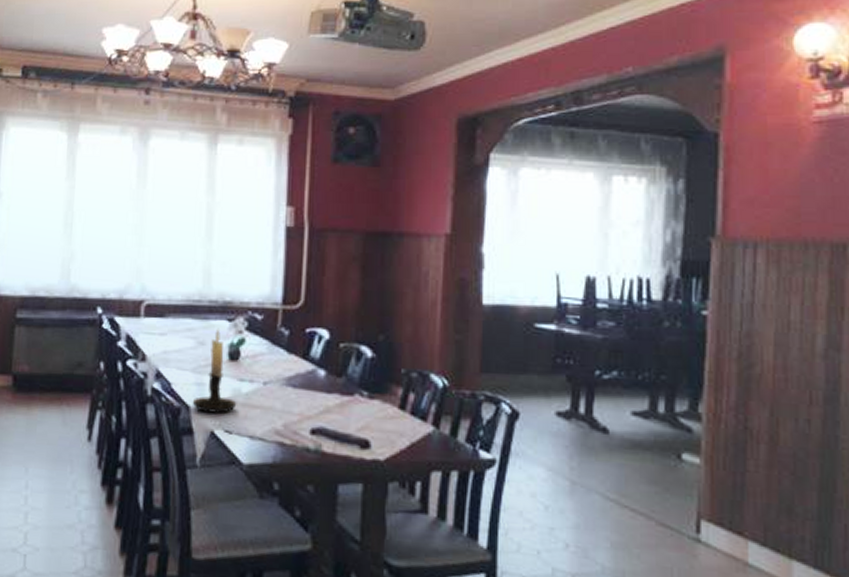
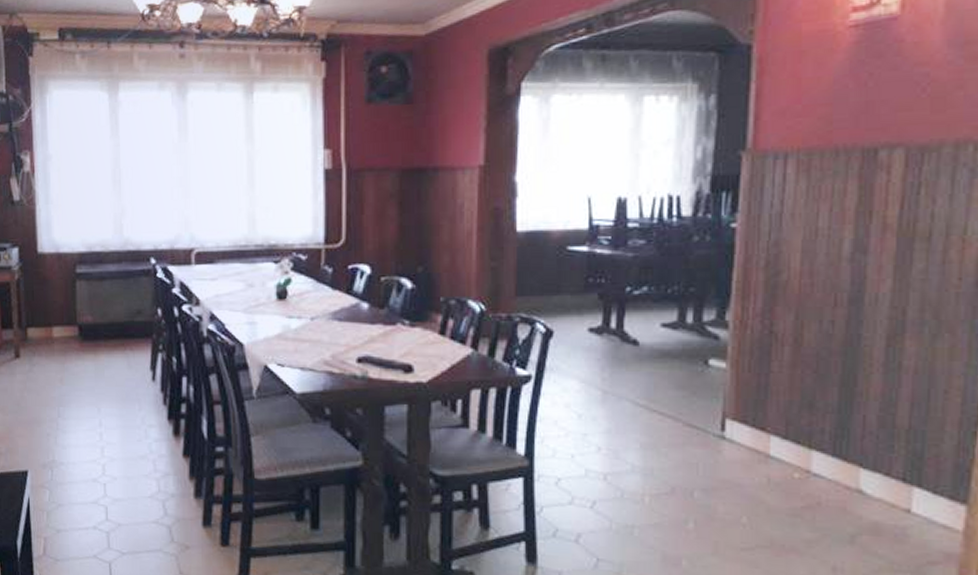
candle holder: present [192,328,237,414] -> none [245,270,287,349]

